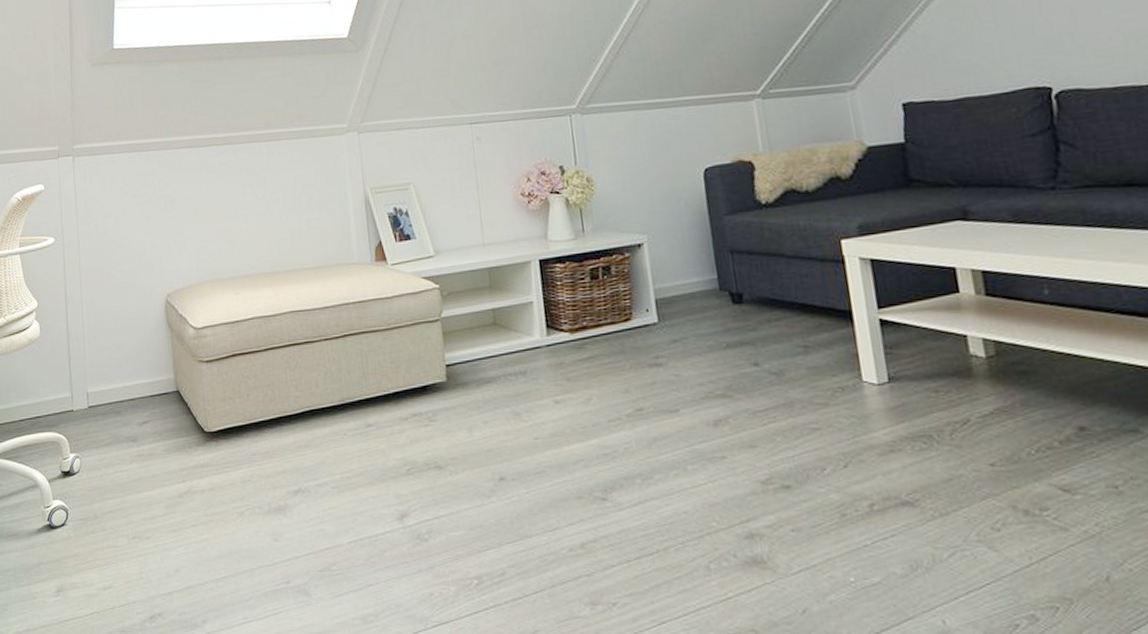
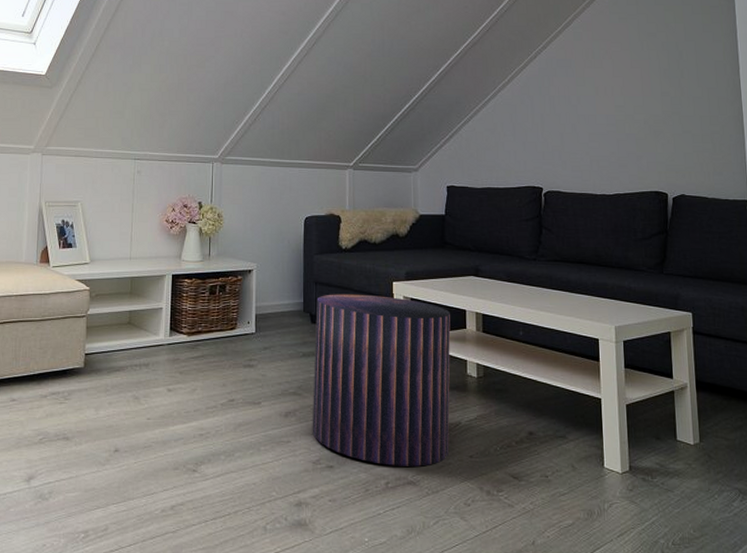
stool: none [735,259,957,482] -> present [312,294,451,467]

